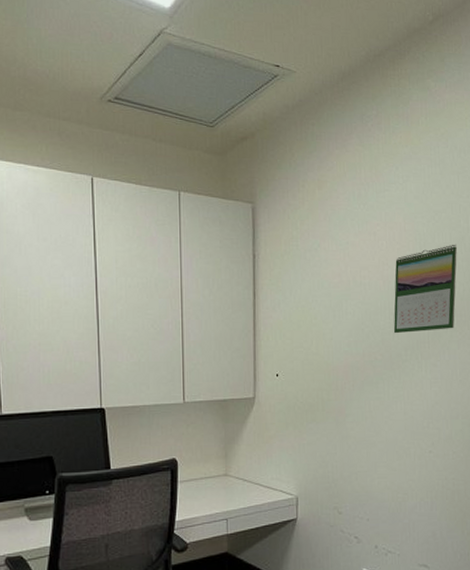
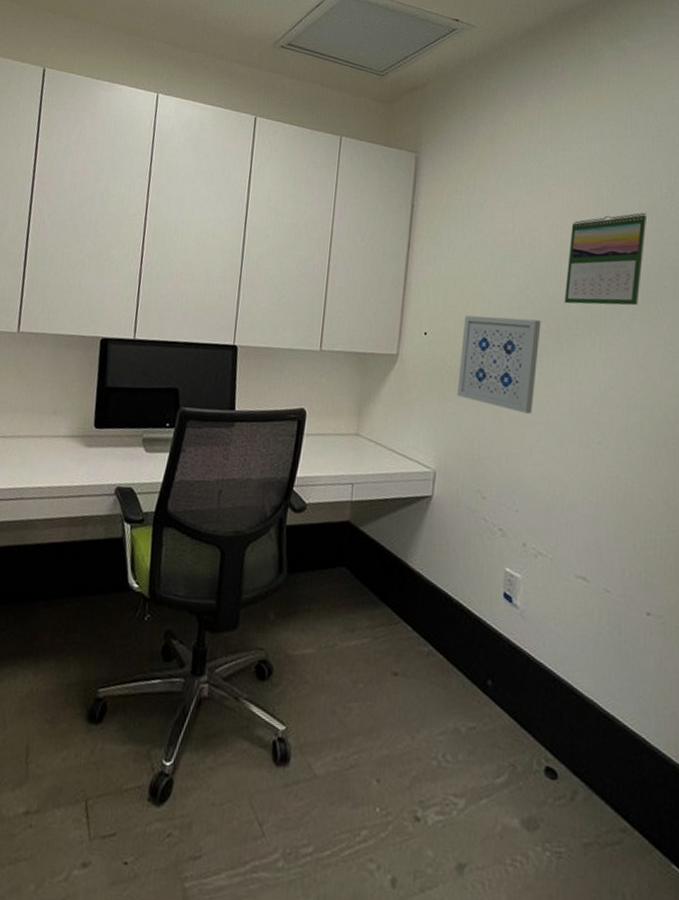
wall art: none [309,351,376,435] -> present [457,315,541,414]

